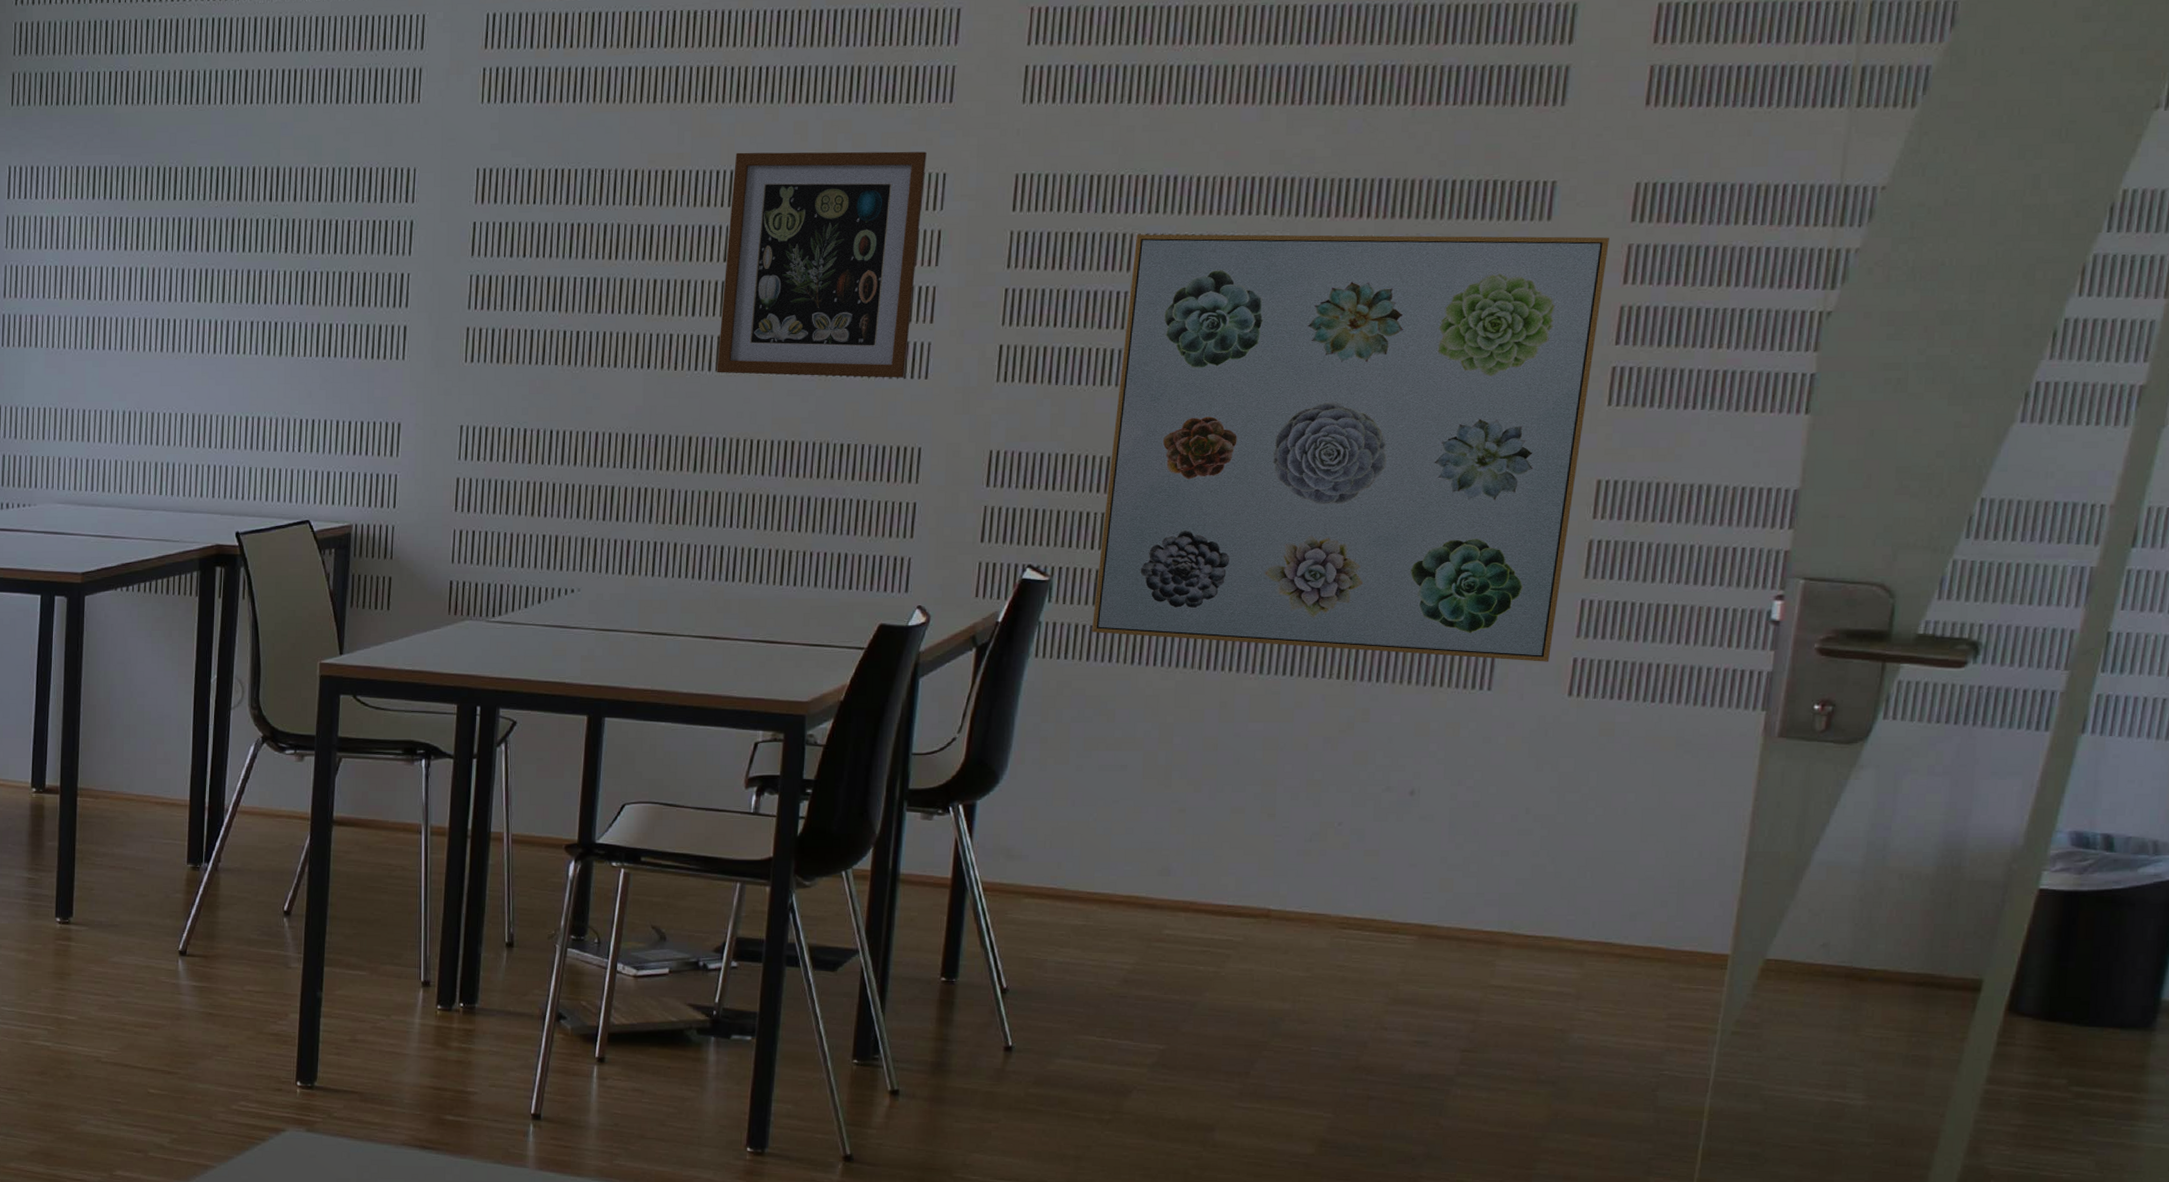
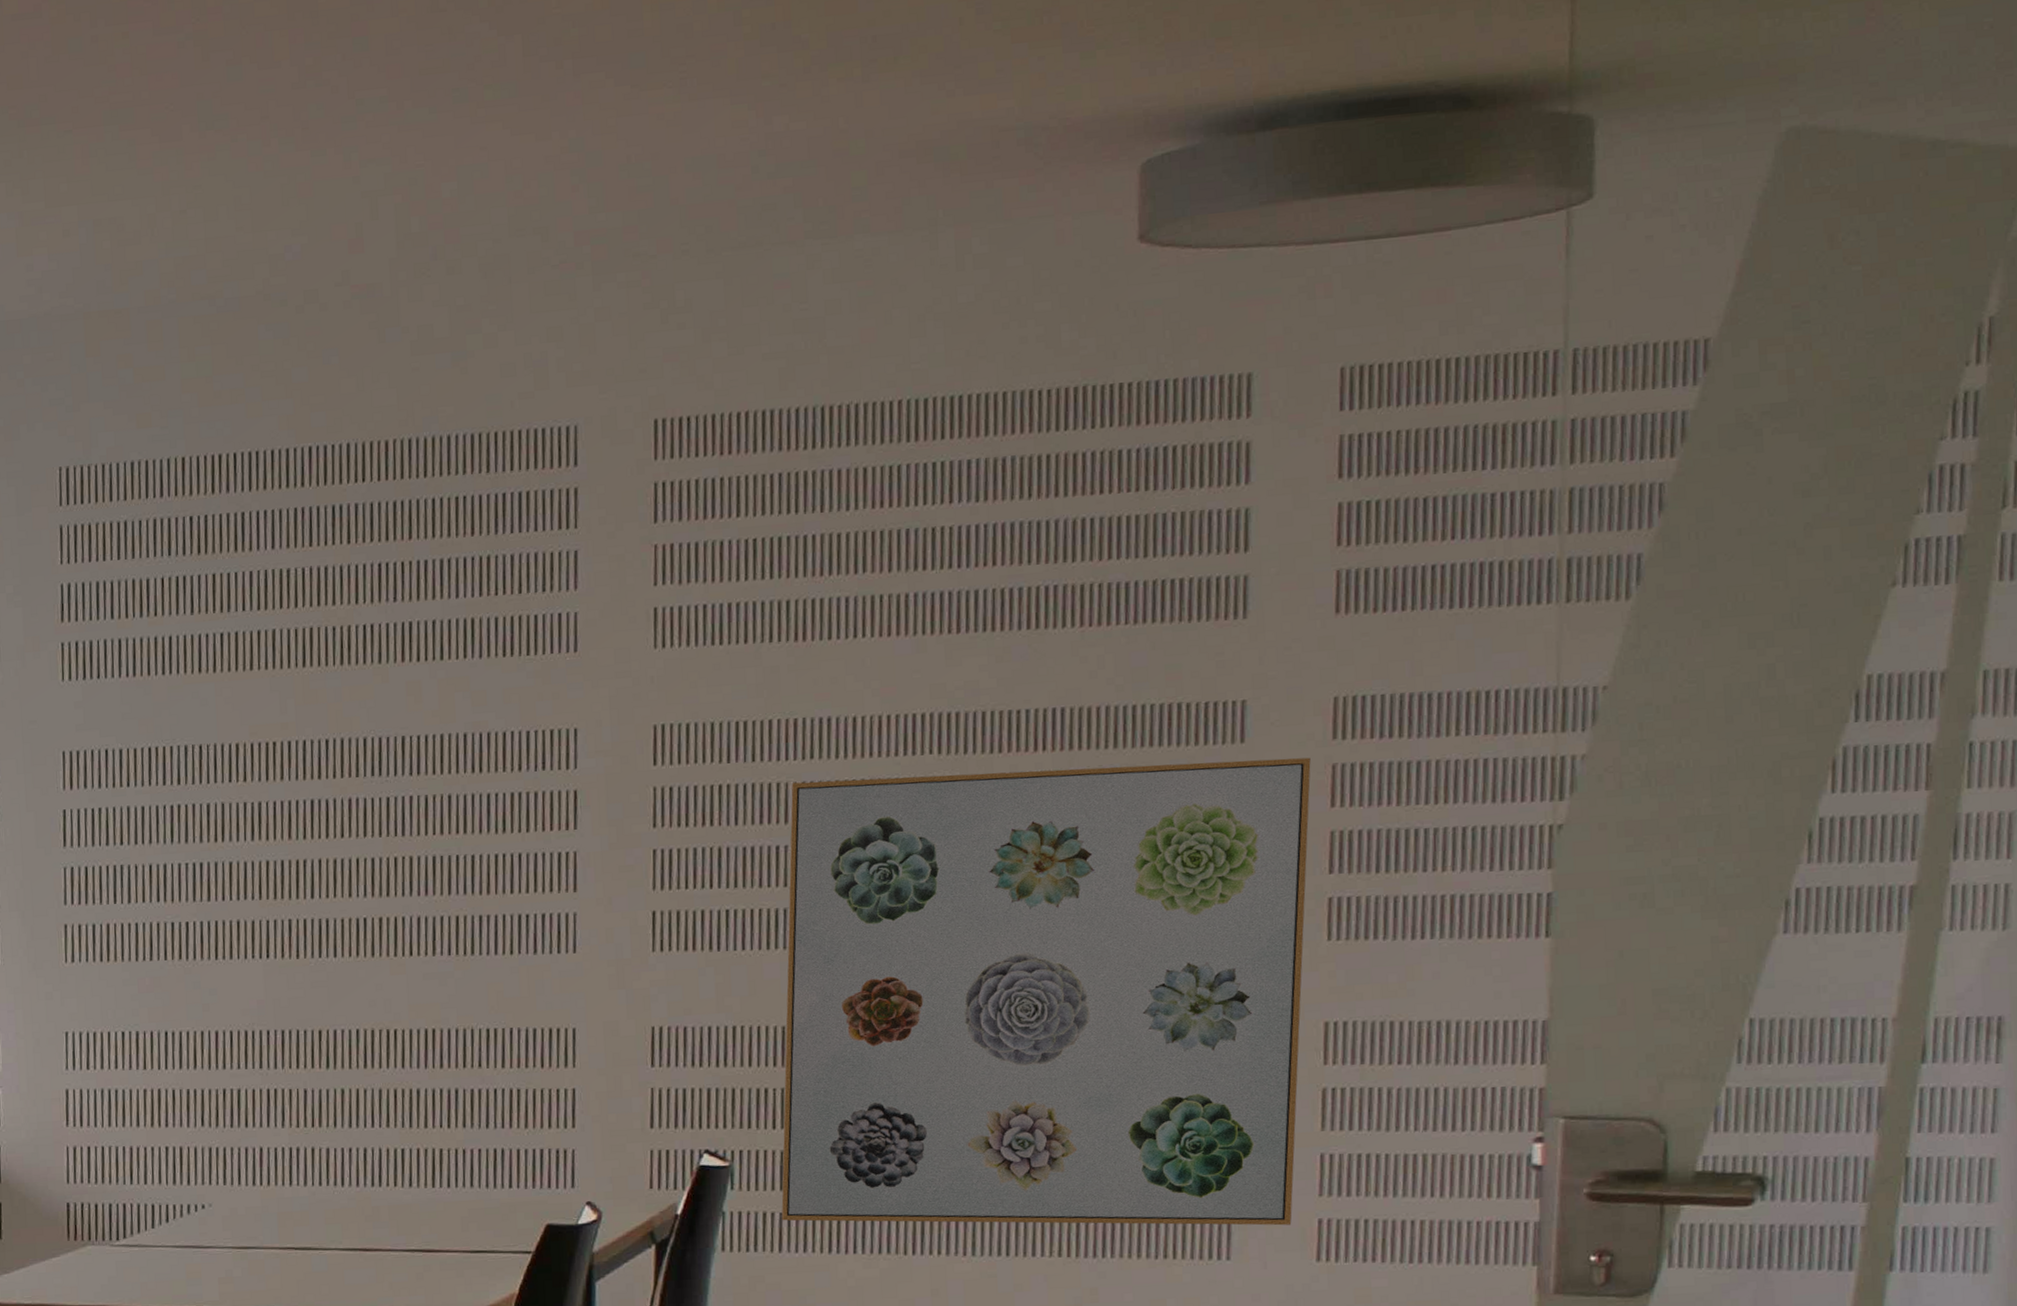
wall art: present [717,151,927,378] -> none [342,706,555,959]

